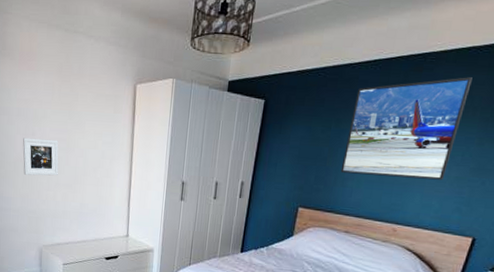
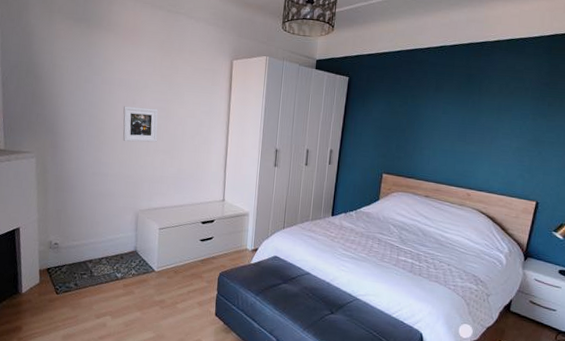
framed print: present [340,77,473,180] -> none [418,63,522,150]

